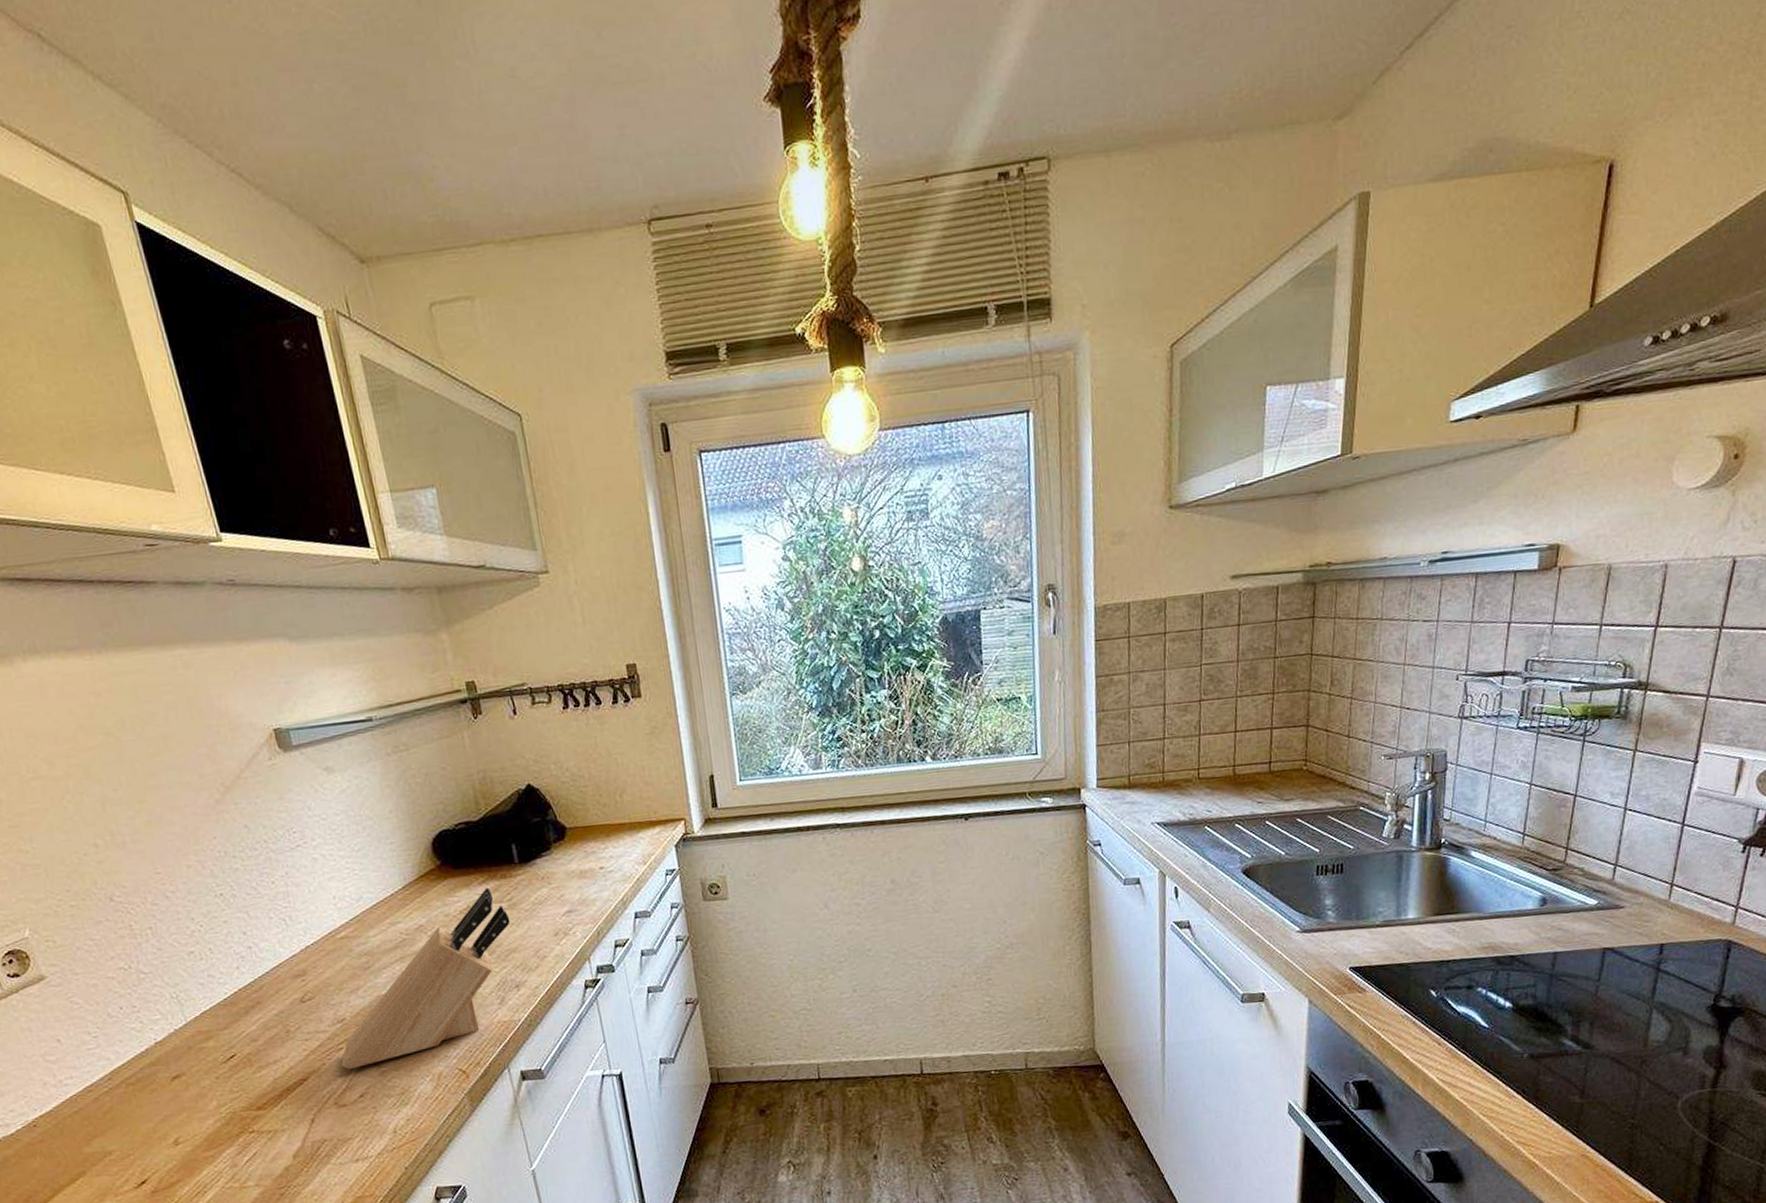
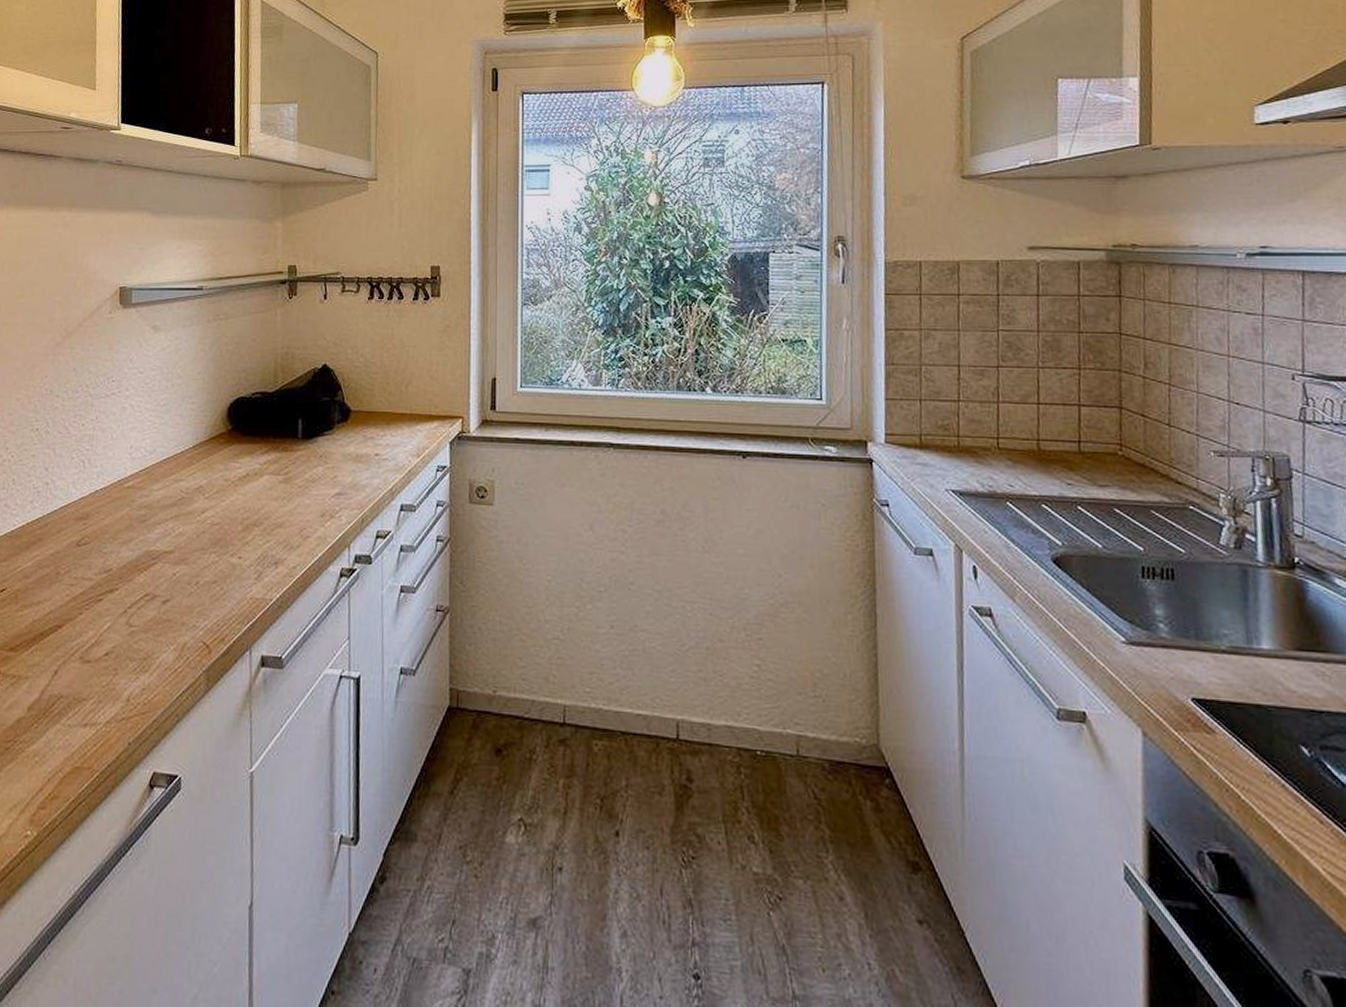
knife block: present [341,887,511,1070] -> none [96,458,283,624]

